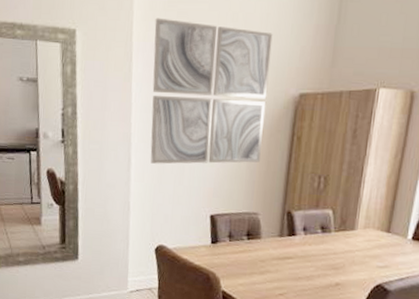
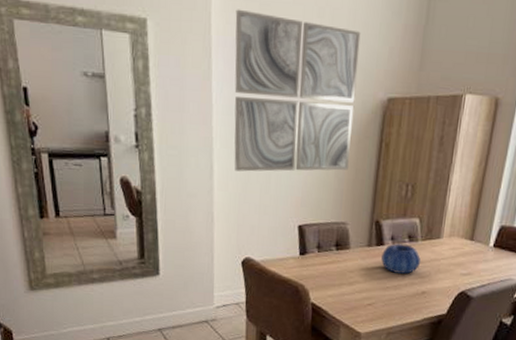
decorative bowl: none [292,234,335,265] -> present [380,243,421,274]

